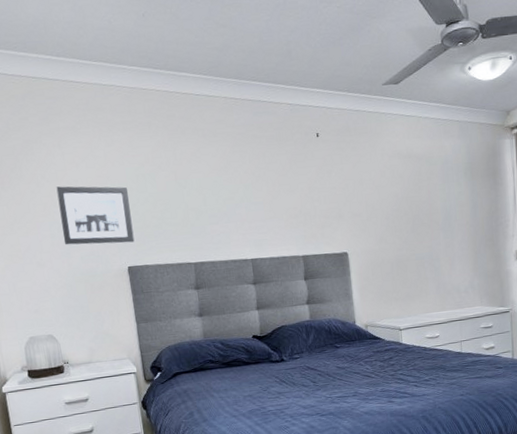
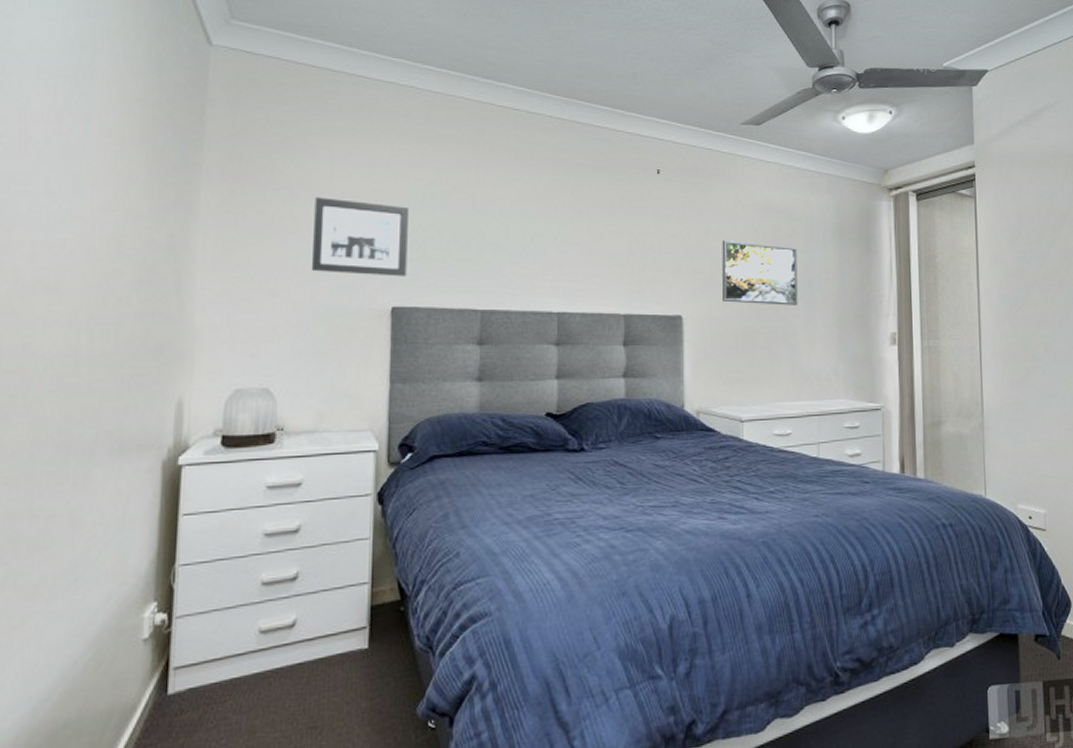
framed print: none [374,187,439,238] -> present [722,241,798,305]

